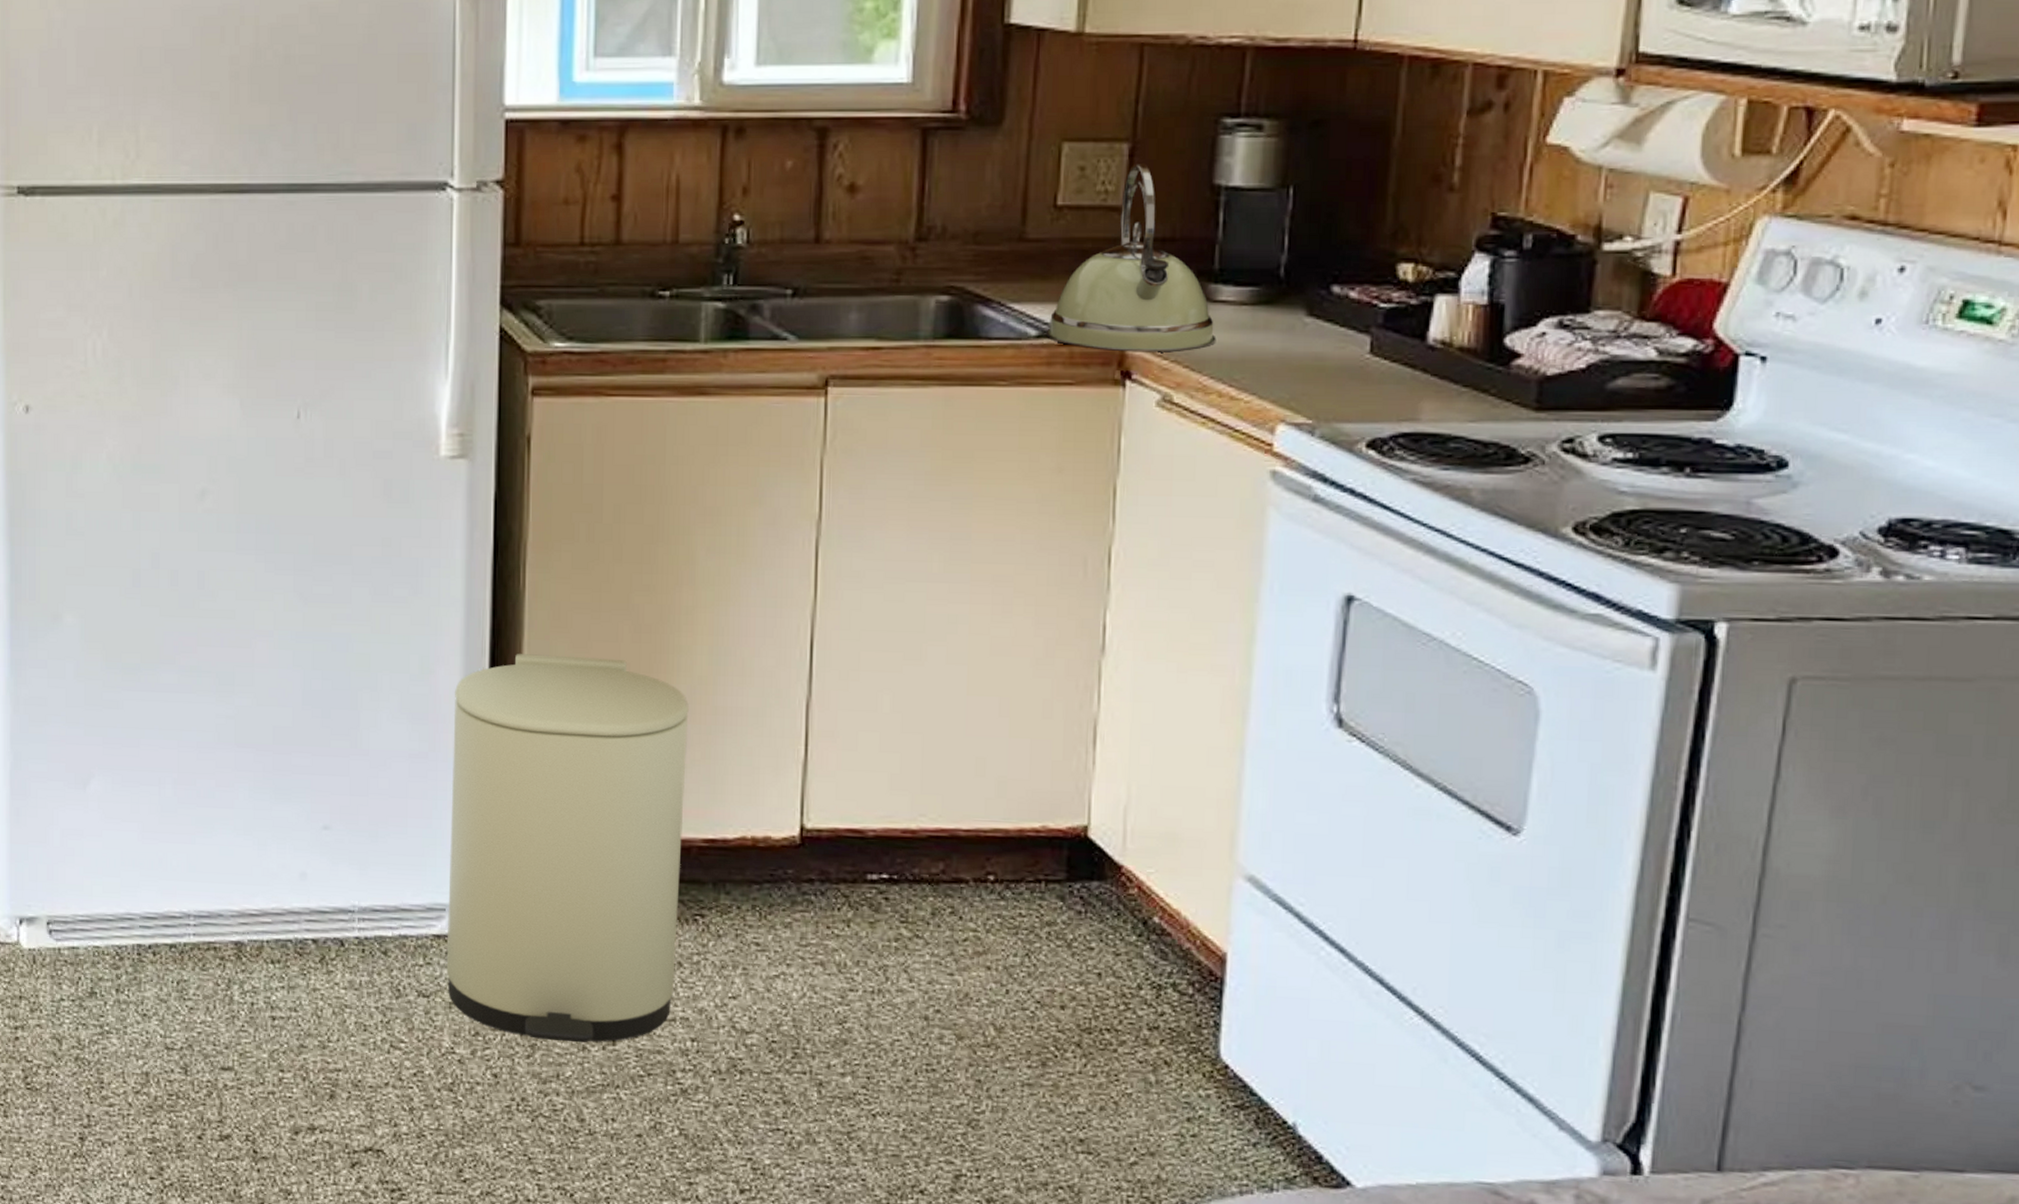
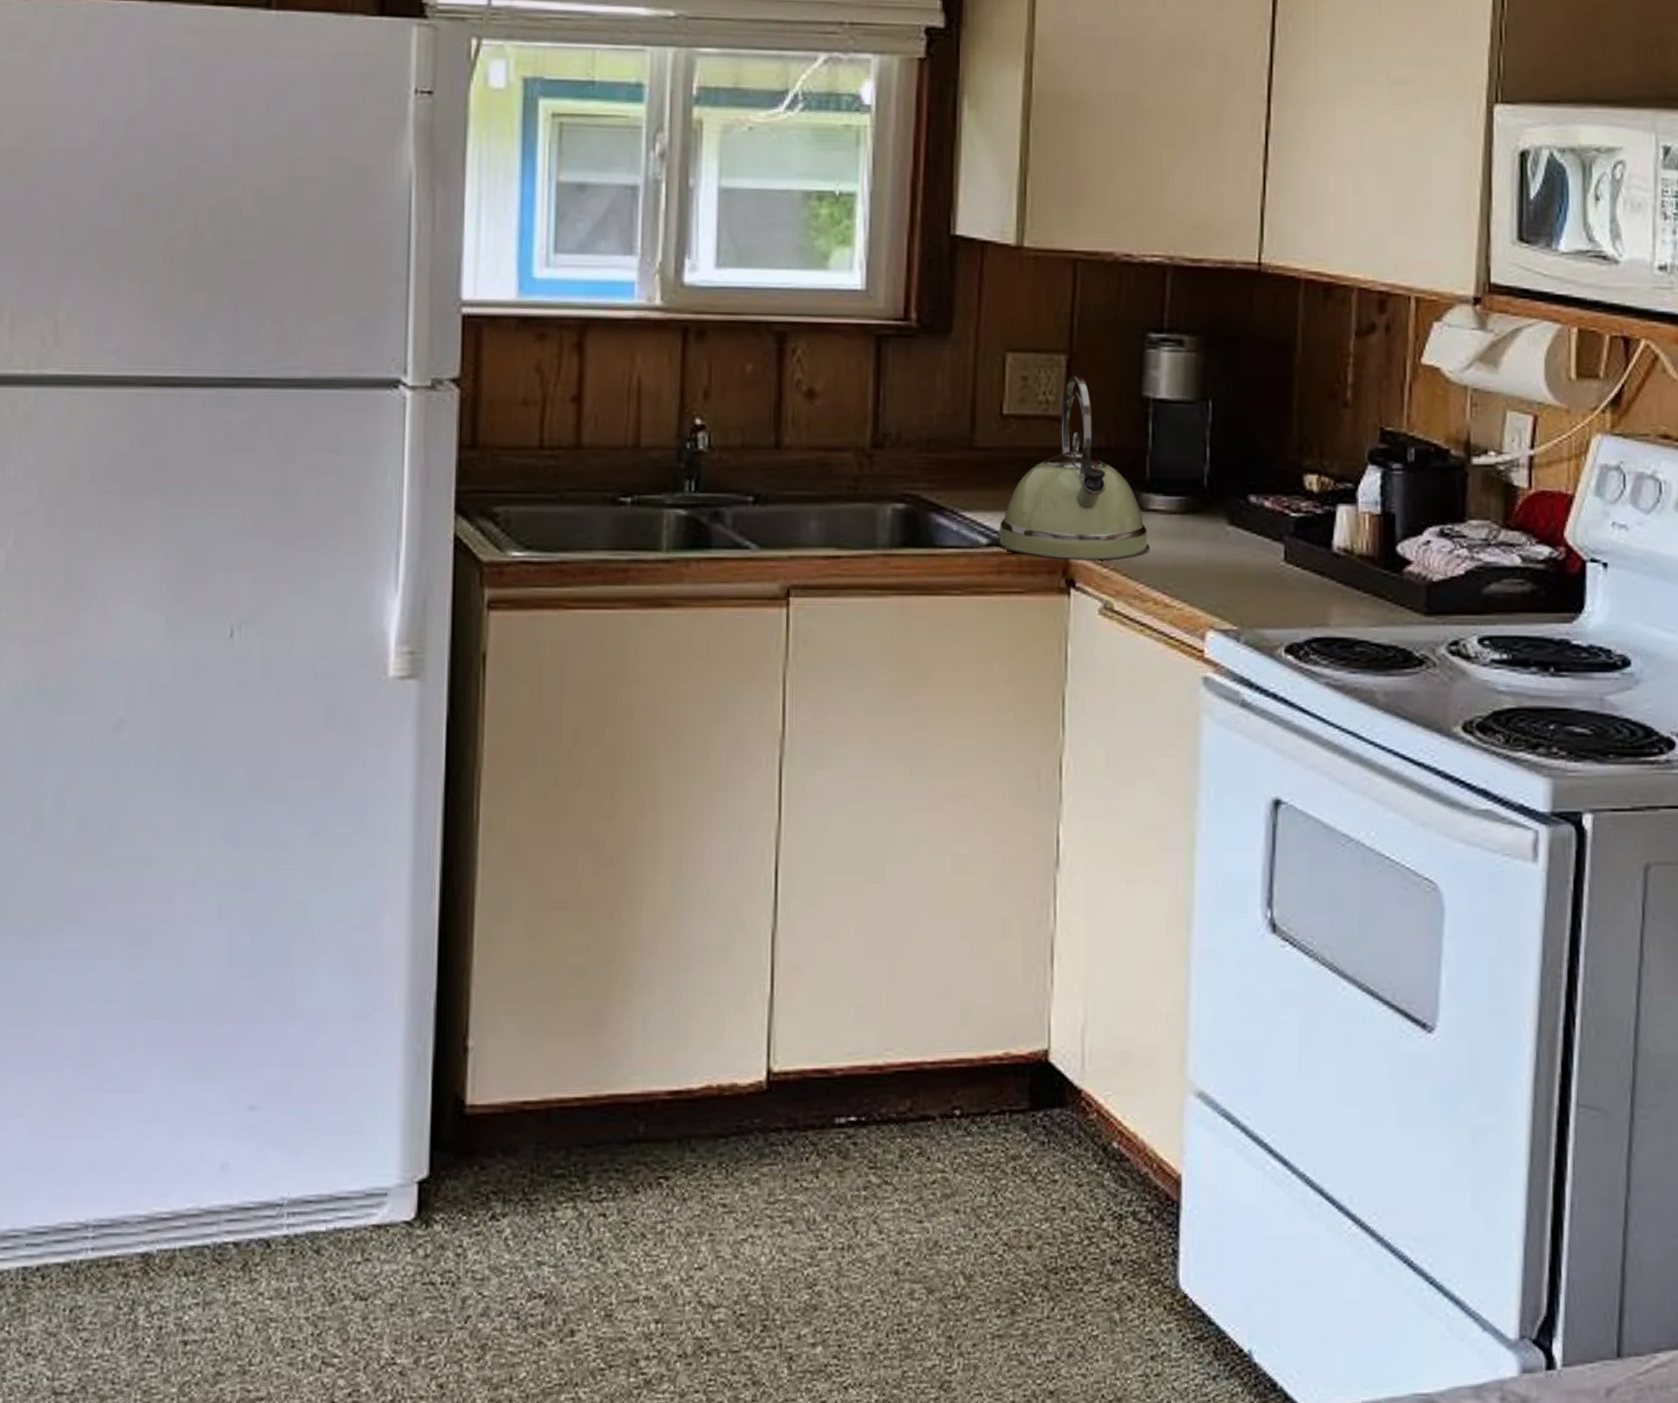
pedal bin: present [446,654,689,1043] -> none [387,894,652,1338]

